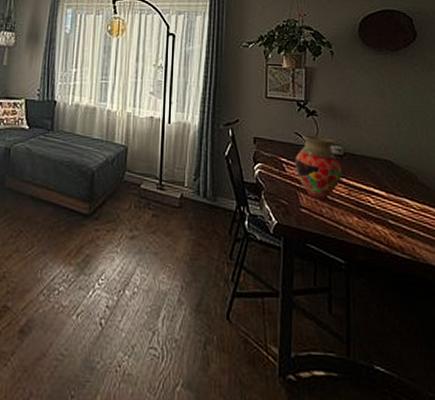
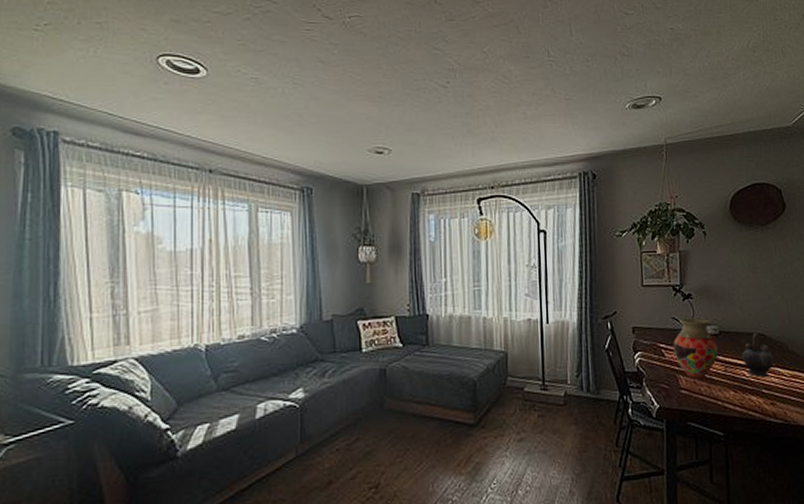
teapot: none [367,159,403,206] -> present [742,333,775,377]

